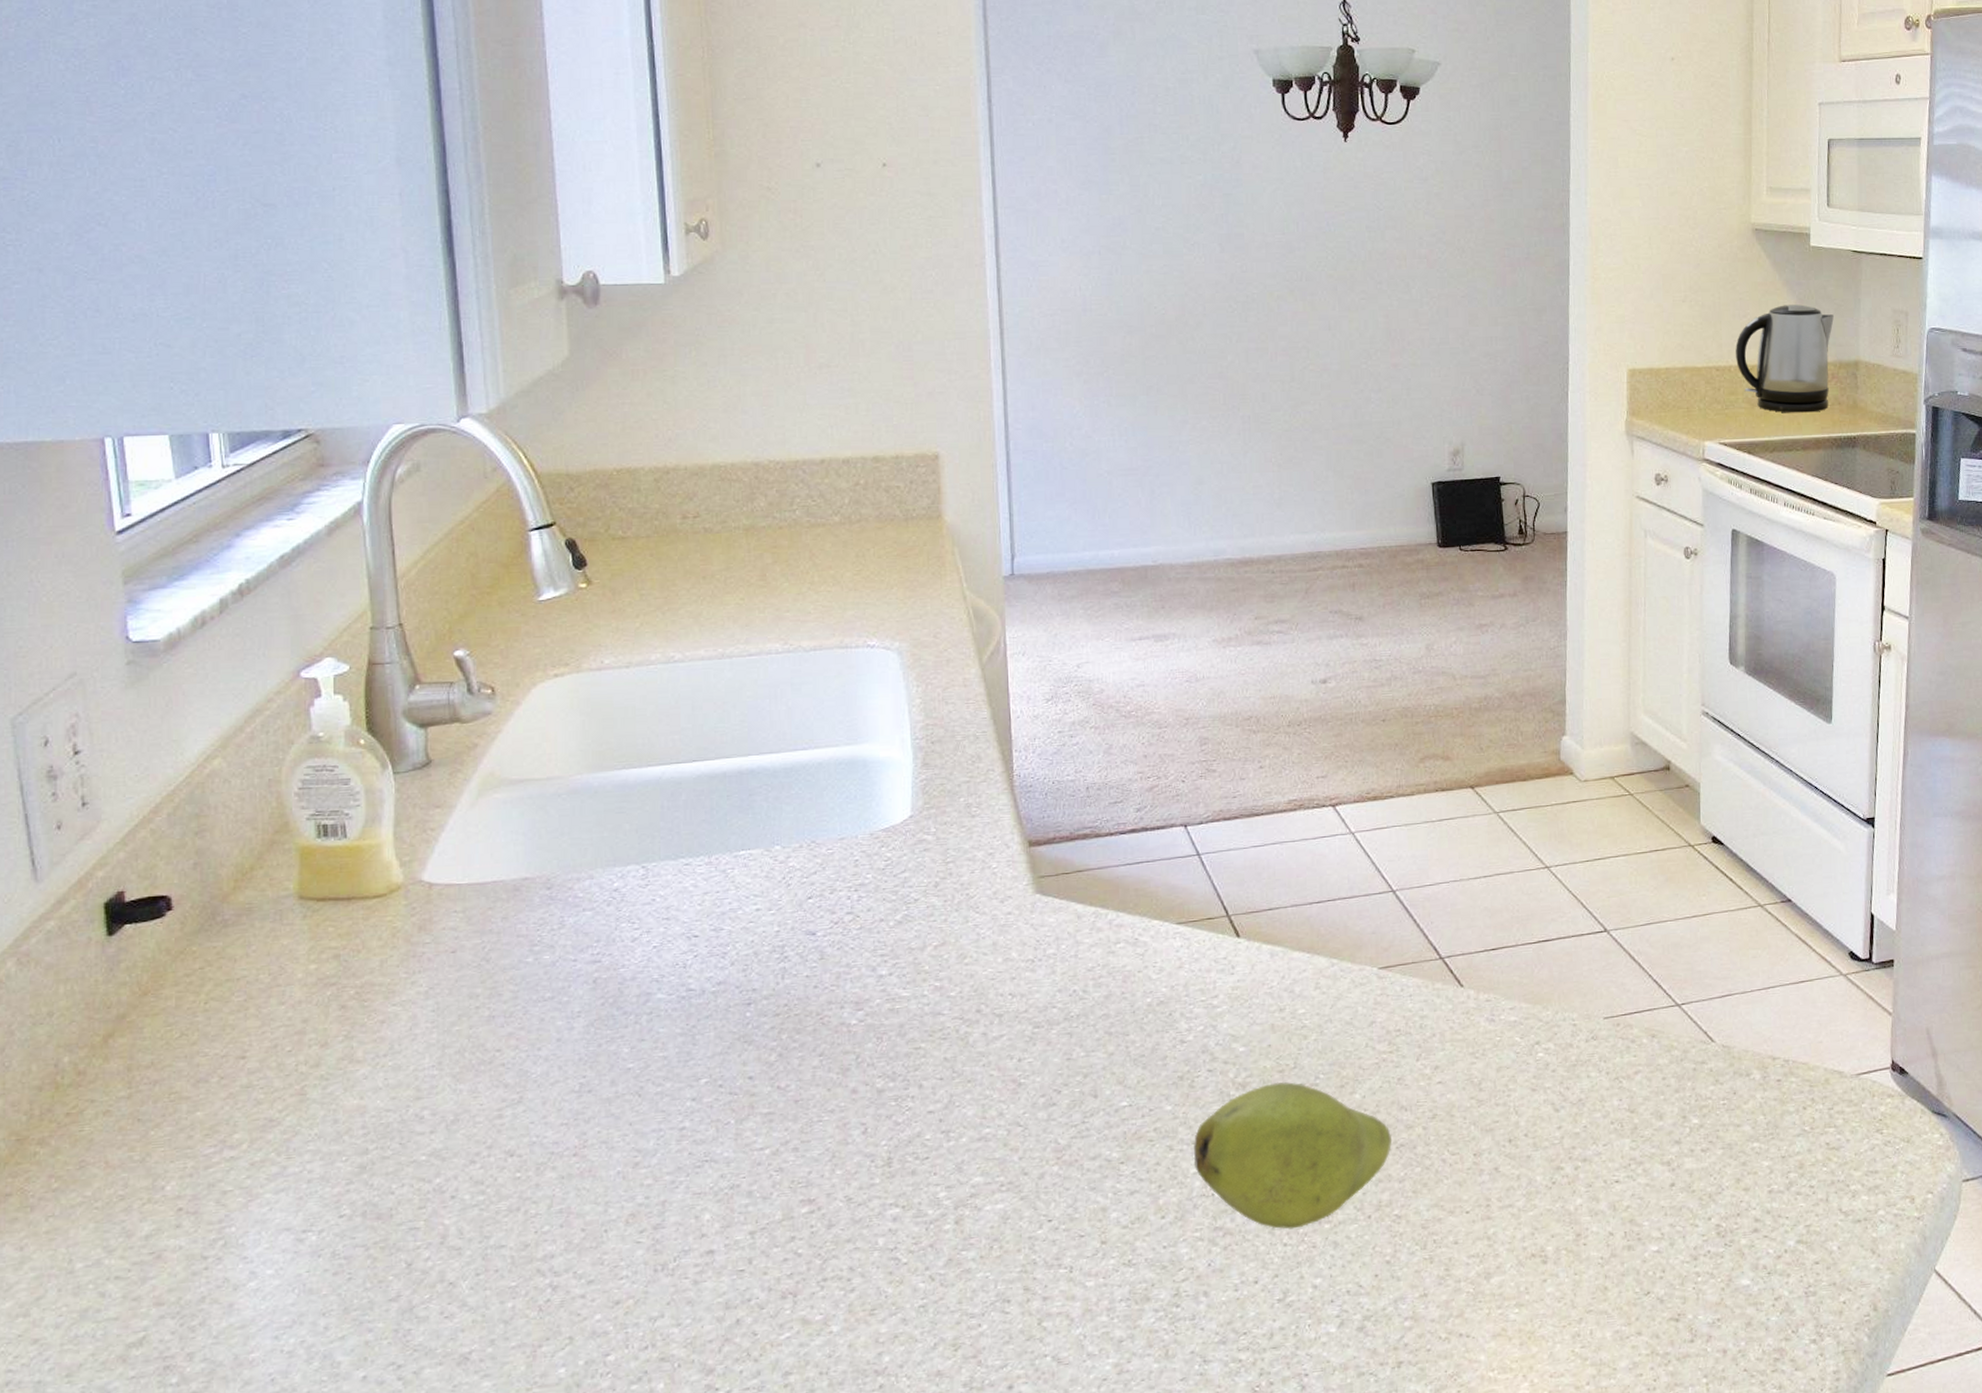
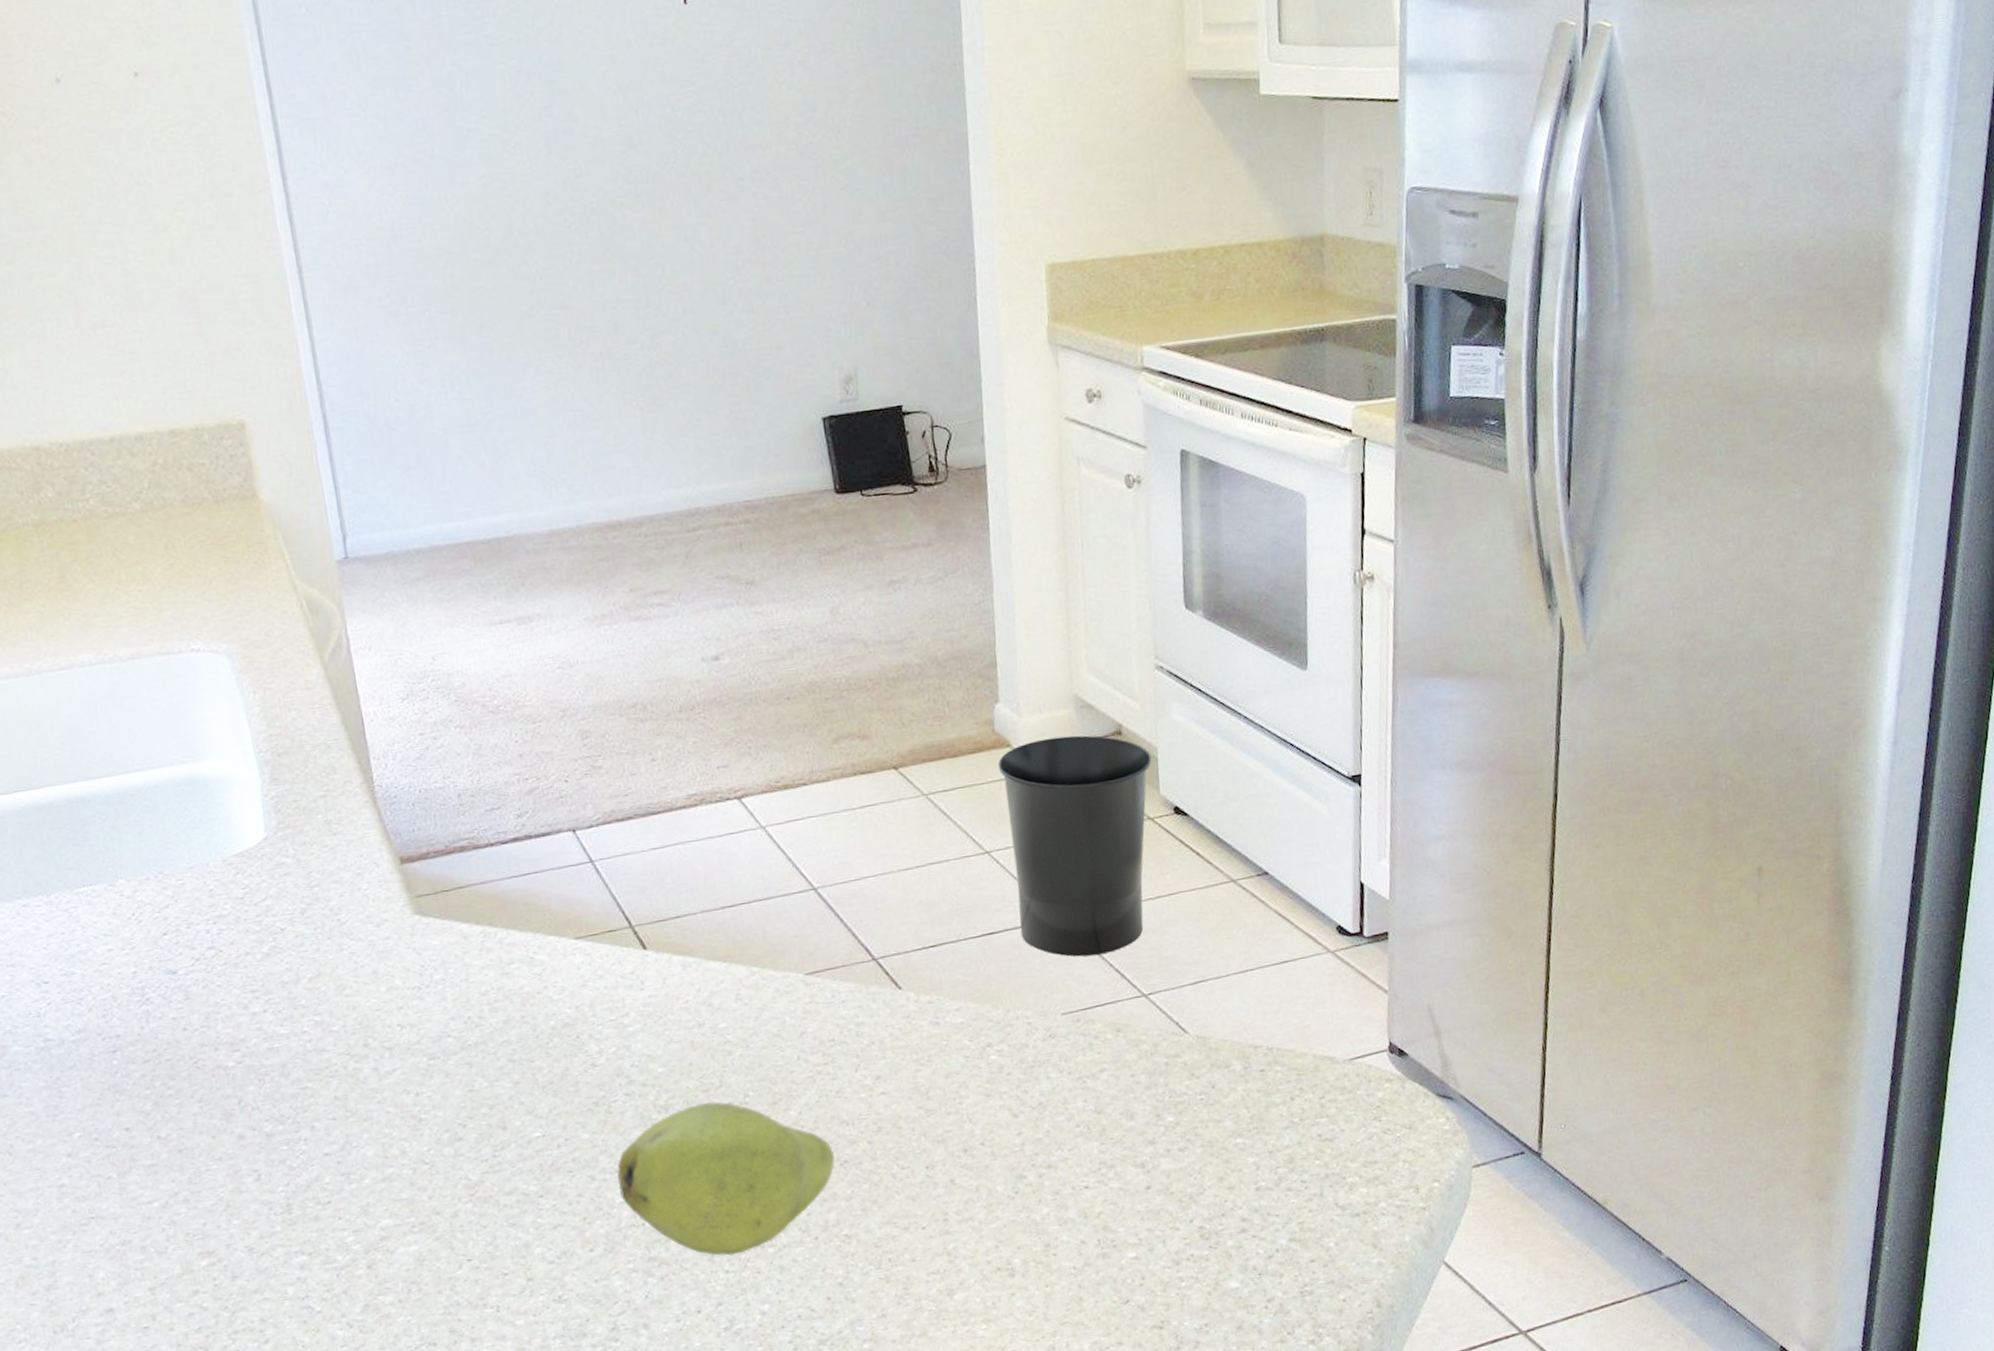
waste bin: none [1561,768,1695,967] -> present [997,735,1152,957]
kettle: present [1735,304,1834,413] -> none [1174,169,1292,306]

